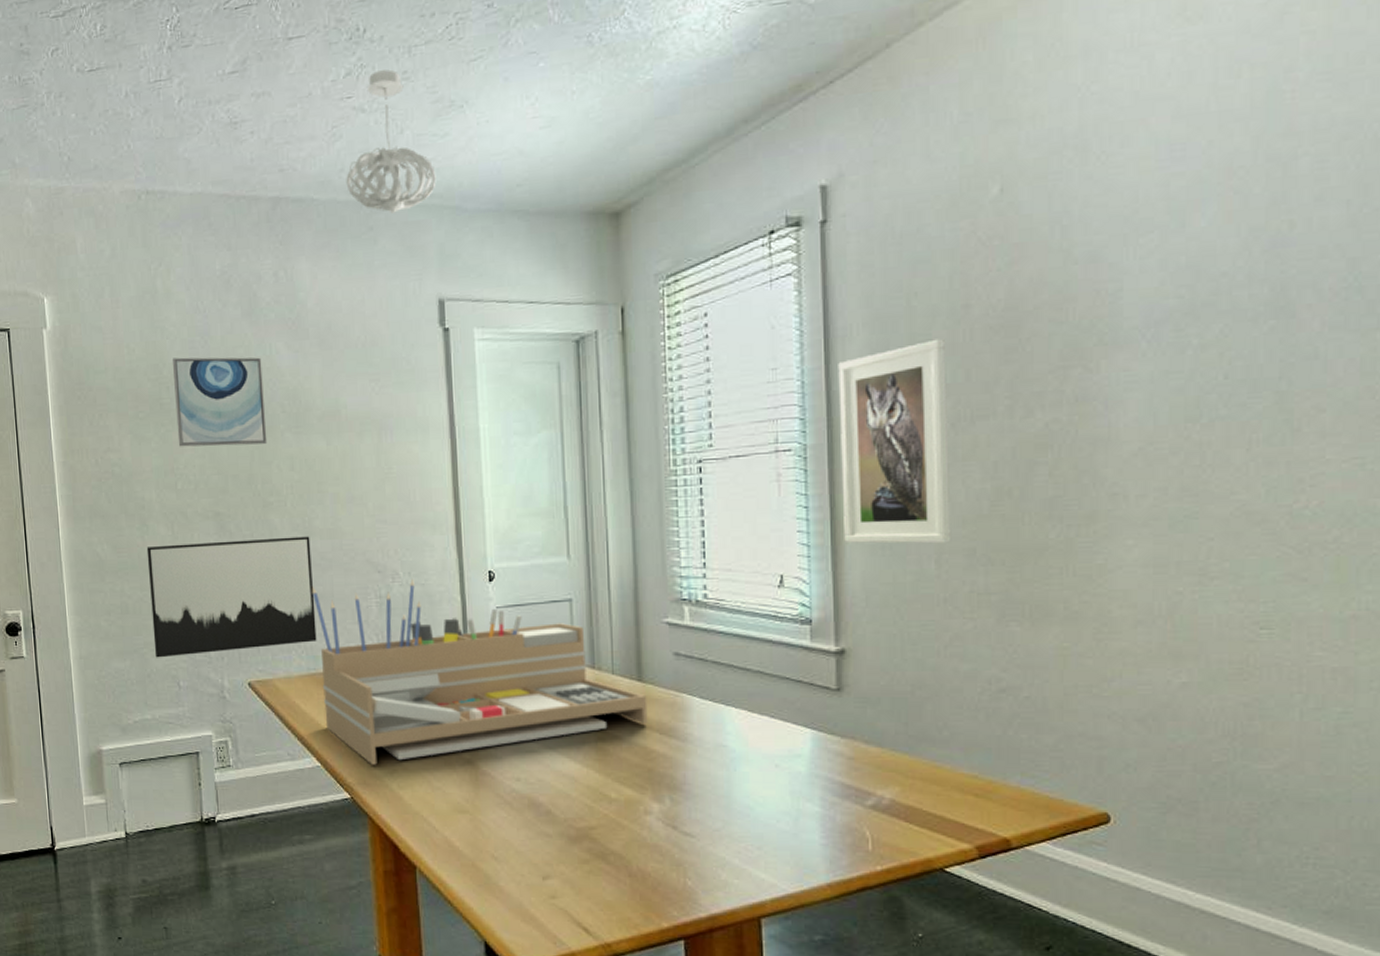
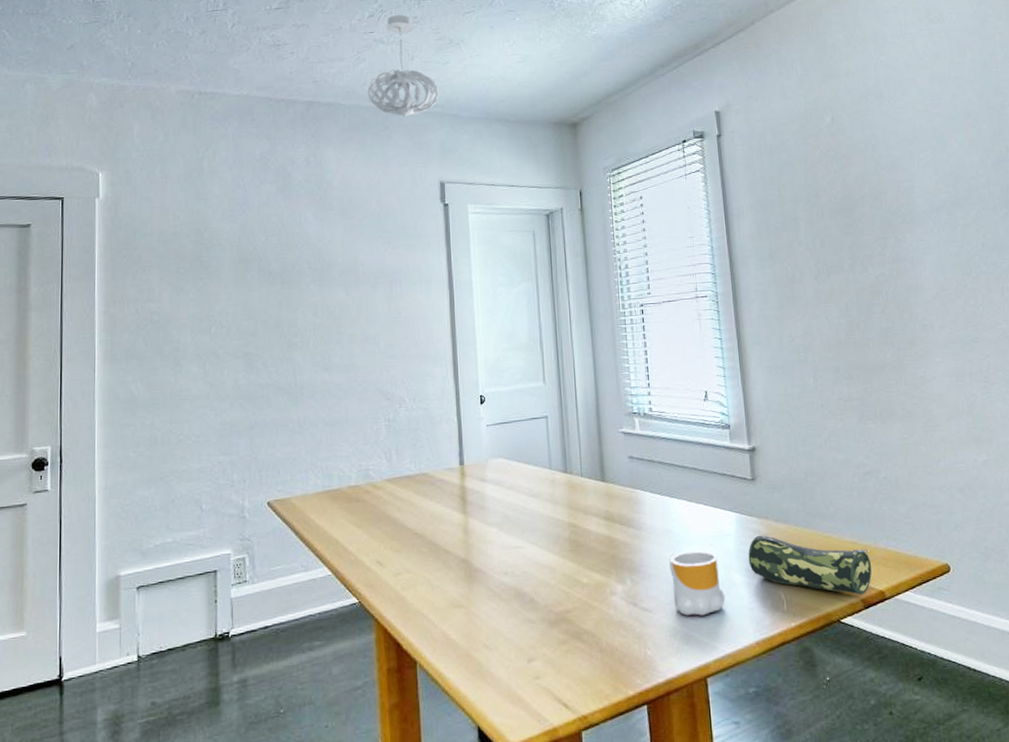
wall art: present [146,536,317,658] -> none [178,371,332,484]
wall art: present [173,357,268,447] -> none [214,223,294,297]
desk organizer: present [312,579,648,765] -> none [329,404,611,570]
mug: none [720,771,791,848] -> present [669,551,726,616]
pencil case: none [825,758,996,841] -> present [748,535,872,595]
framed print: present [838,338,952,544] -> none [735,217,823,366]

